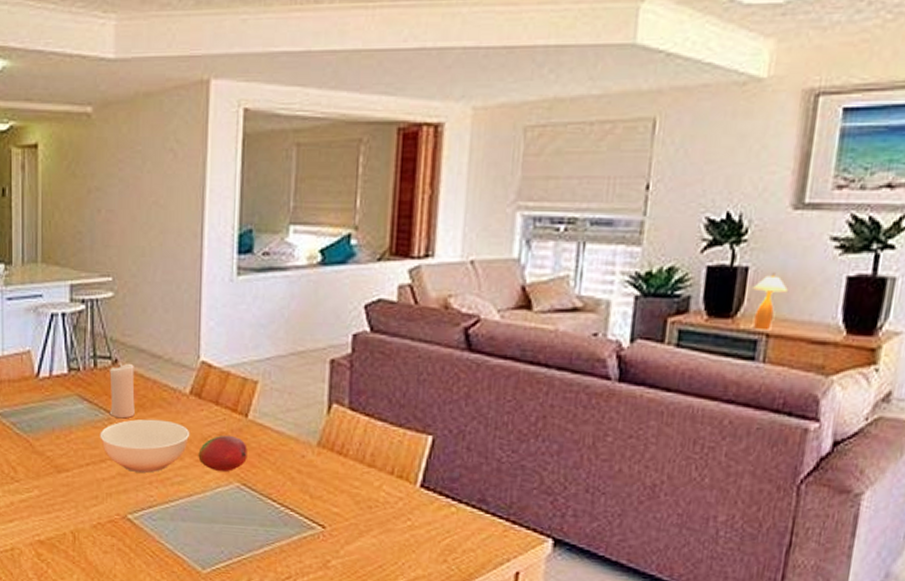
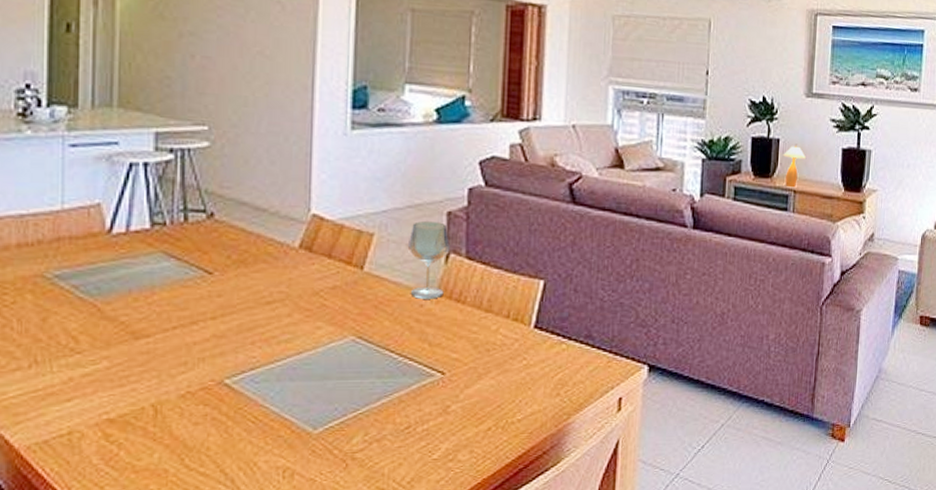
bowl: present [100,419,190,473] -> none [190,275,300,332]
candle: present [109,362,135,419] -> none [203,216,235,276]
fruit: present [198,435,247,471] -> none [308,288,363,325]
wine glass: none [290,369,333,450] -> present [407,221,450,299]

